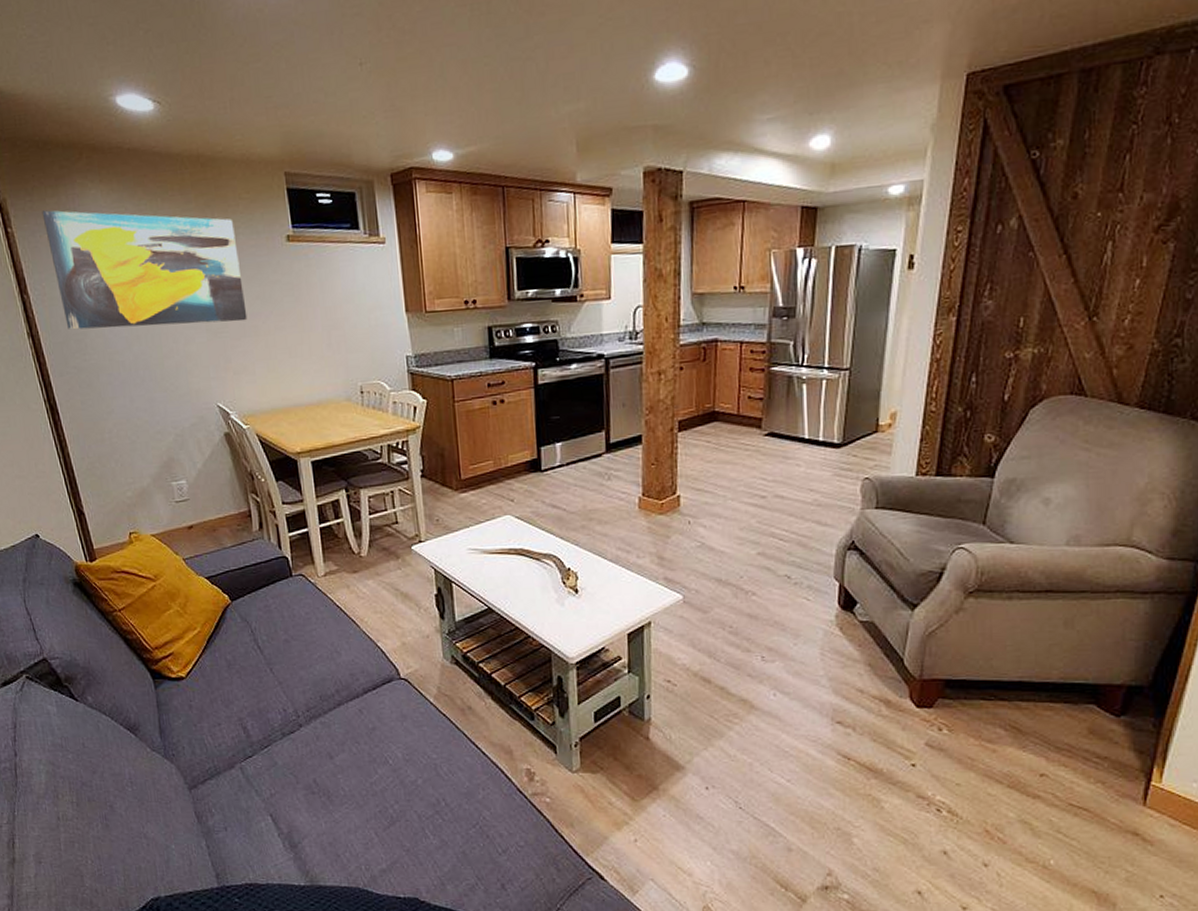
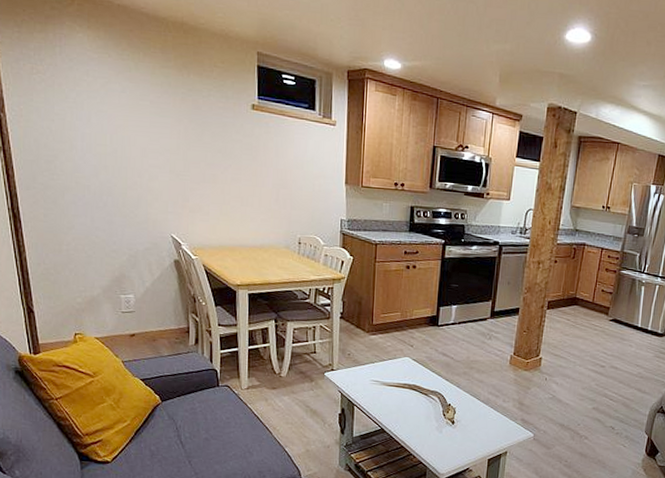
wall art: present [42,210,248,330] -> none [28,42,208,169]

